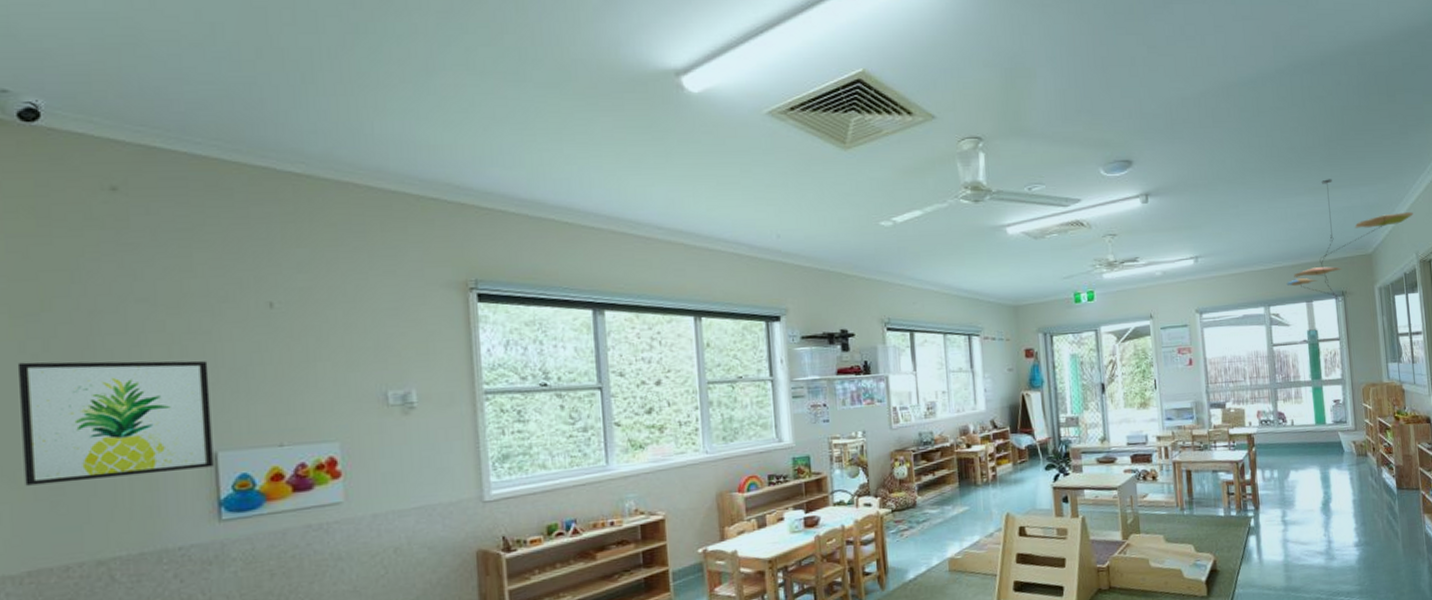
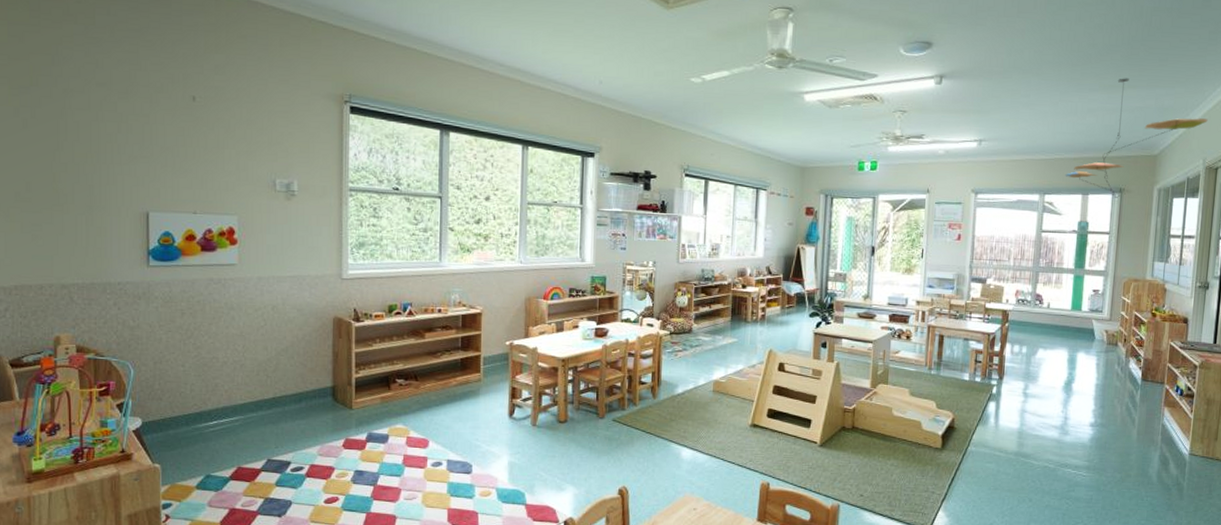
wall art: present [17,360,214,486] -> none [13,124,146,224]

